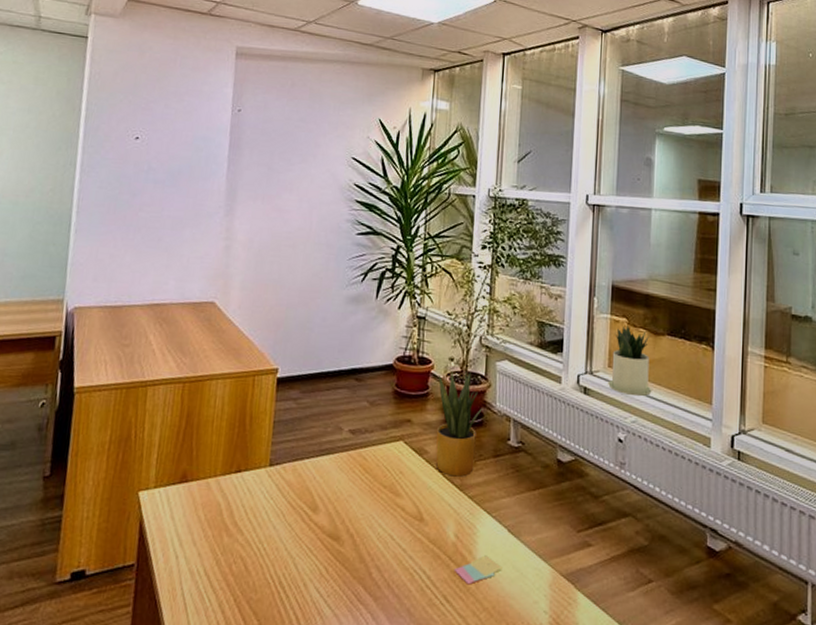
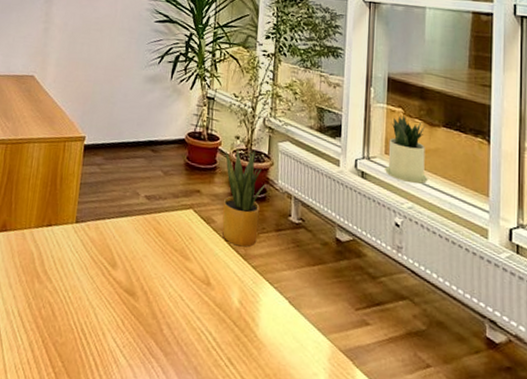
sticky notes: present [454,555,502,585] -> none [238,323,283,350]

